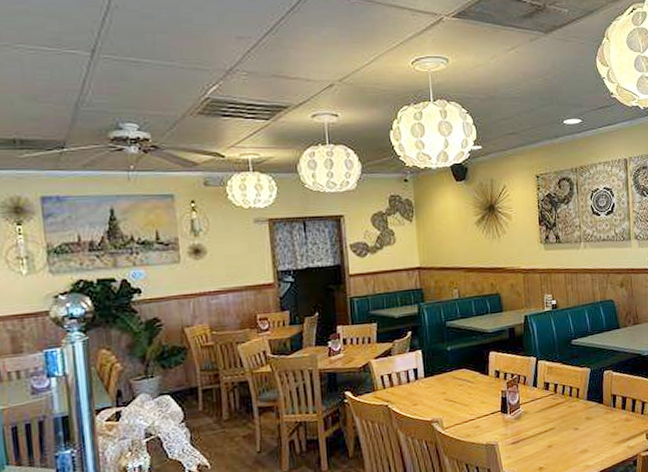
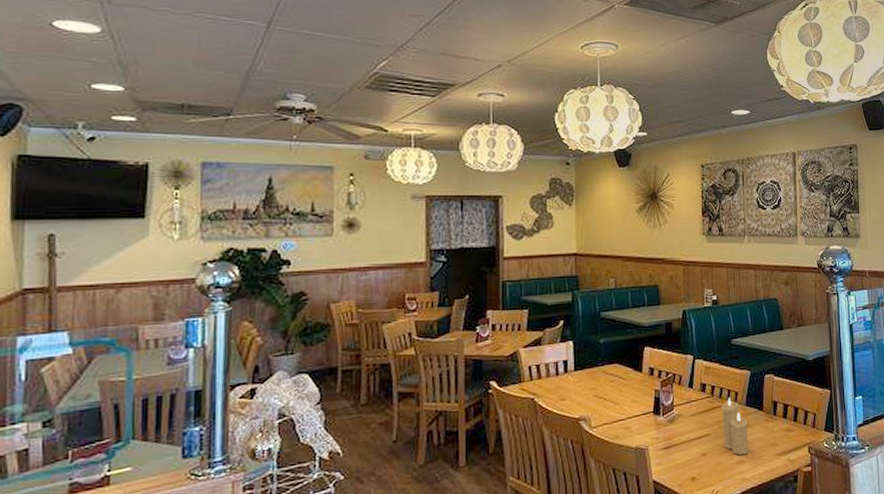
candle: none [564,394,592,445] -> present [721,397,749,455]

